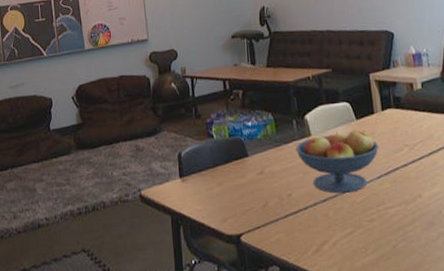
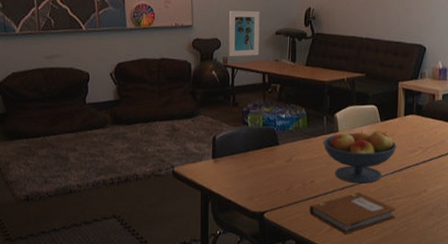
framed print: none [183,17,217,67] -> present [229,11,260,57]
notebook: none [290,203,390,256] -> present [309,192,397,235]

